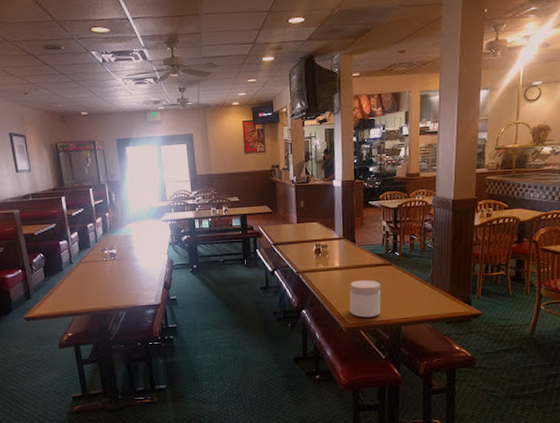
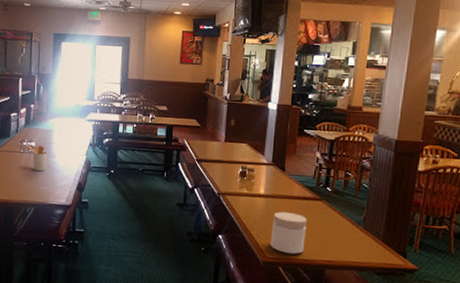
utensil holder: none [108,252,131,277] -> present [26,145,48,172]

